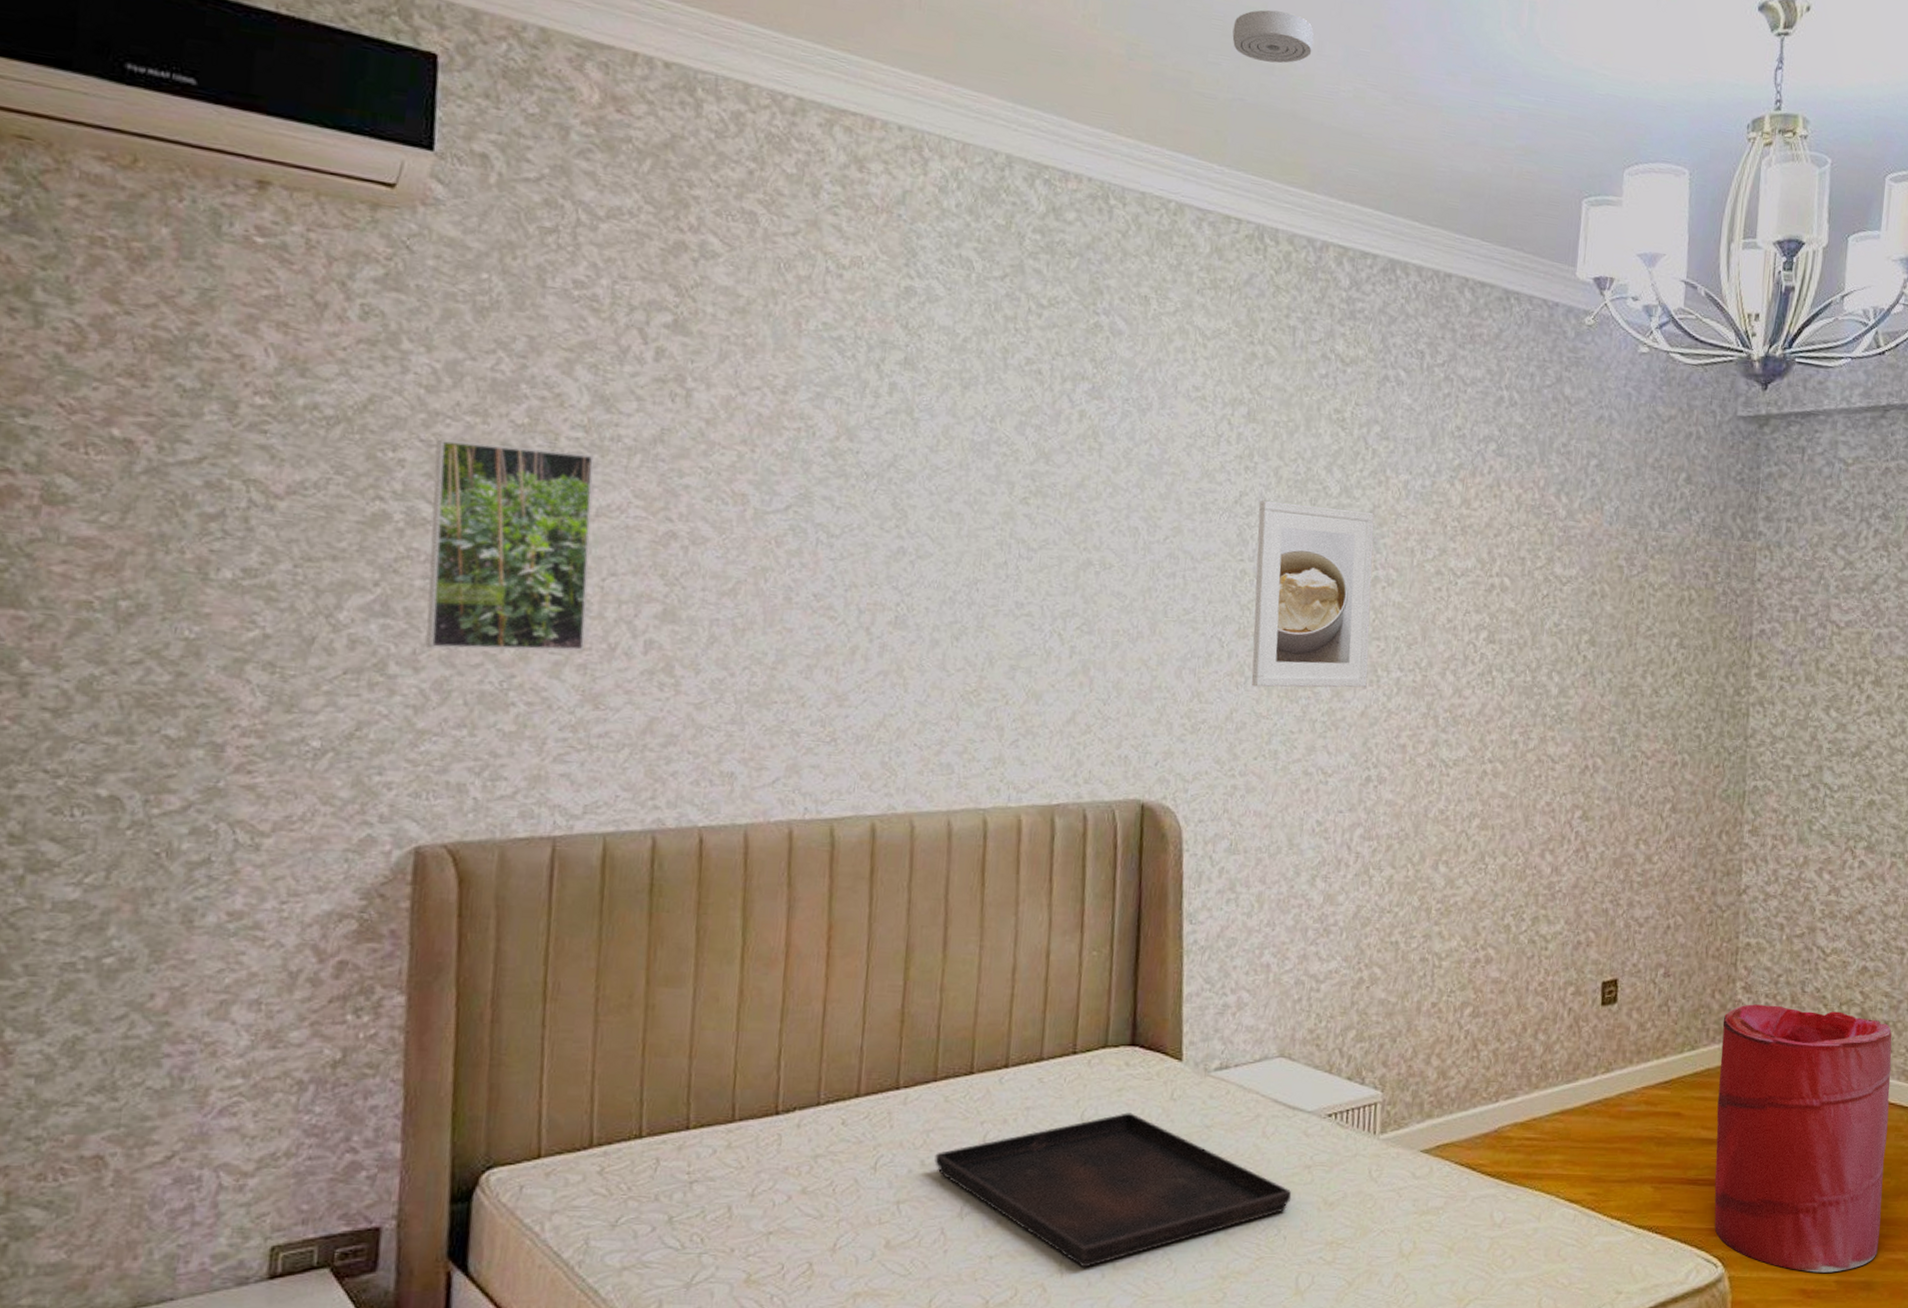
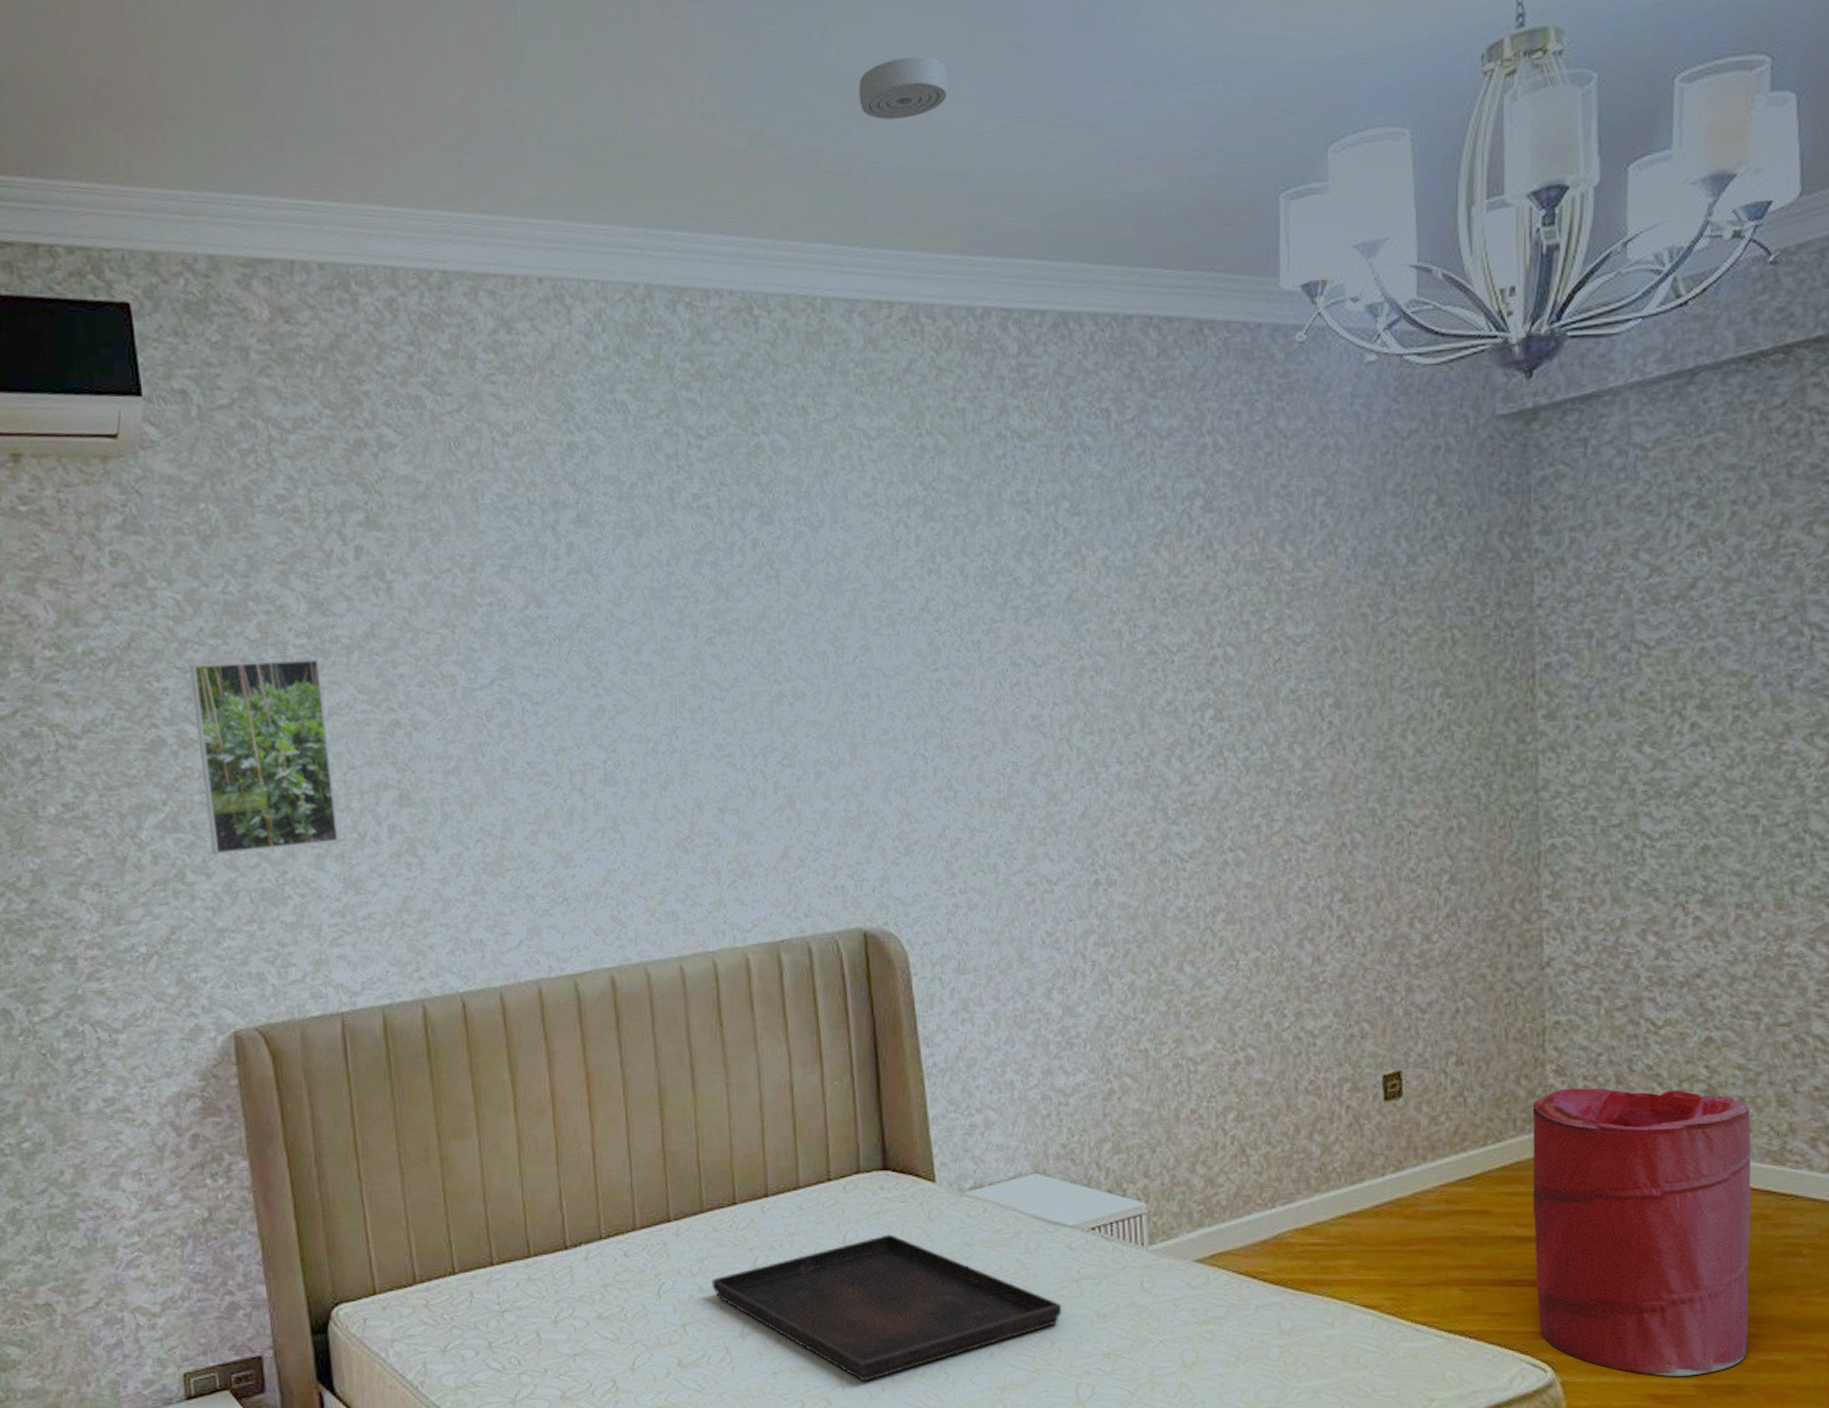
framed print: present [1251,500,1375,688] -> none [948,597,1085,800]

